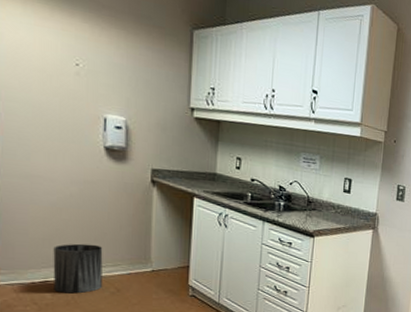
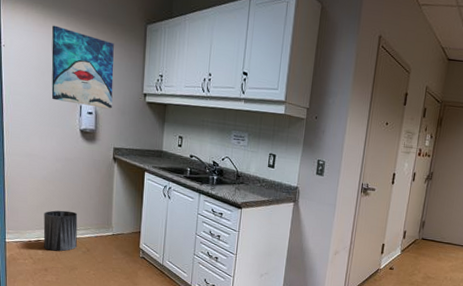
wall art: none [62,20,151,124] -> present [51,25,114,109]

